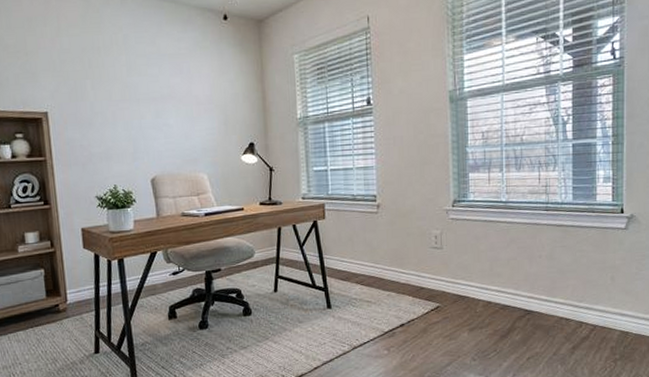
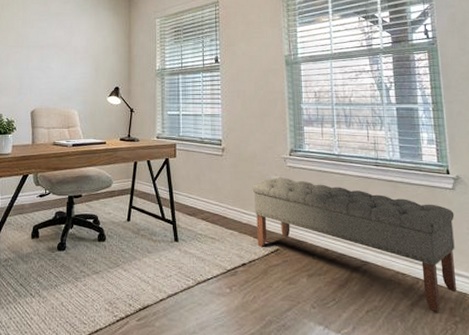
bench: none [411,231,624,352] -> present [252,177,457,312]

